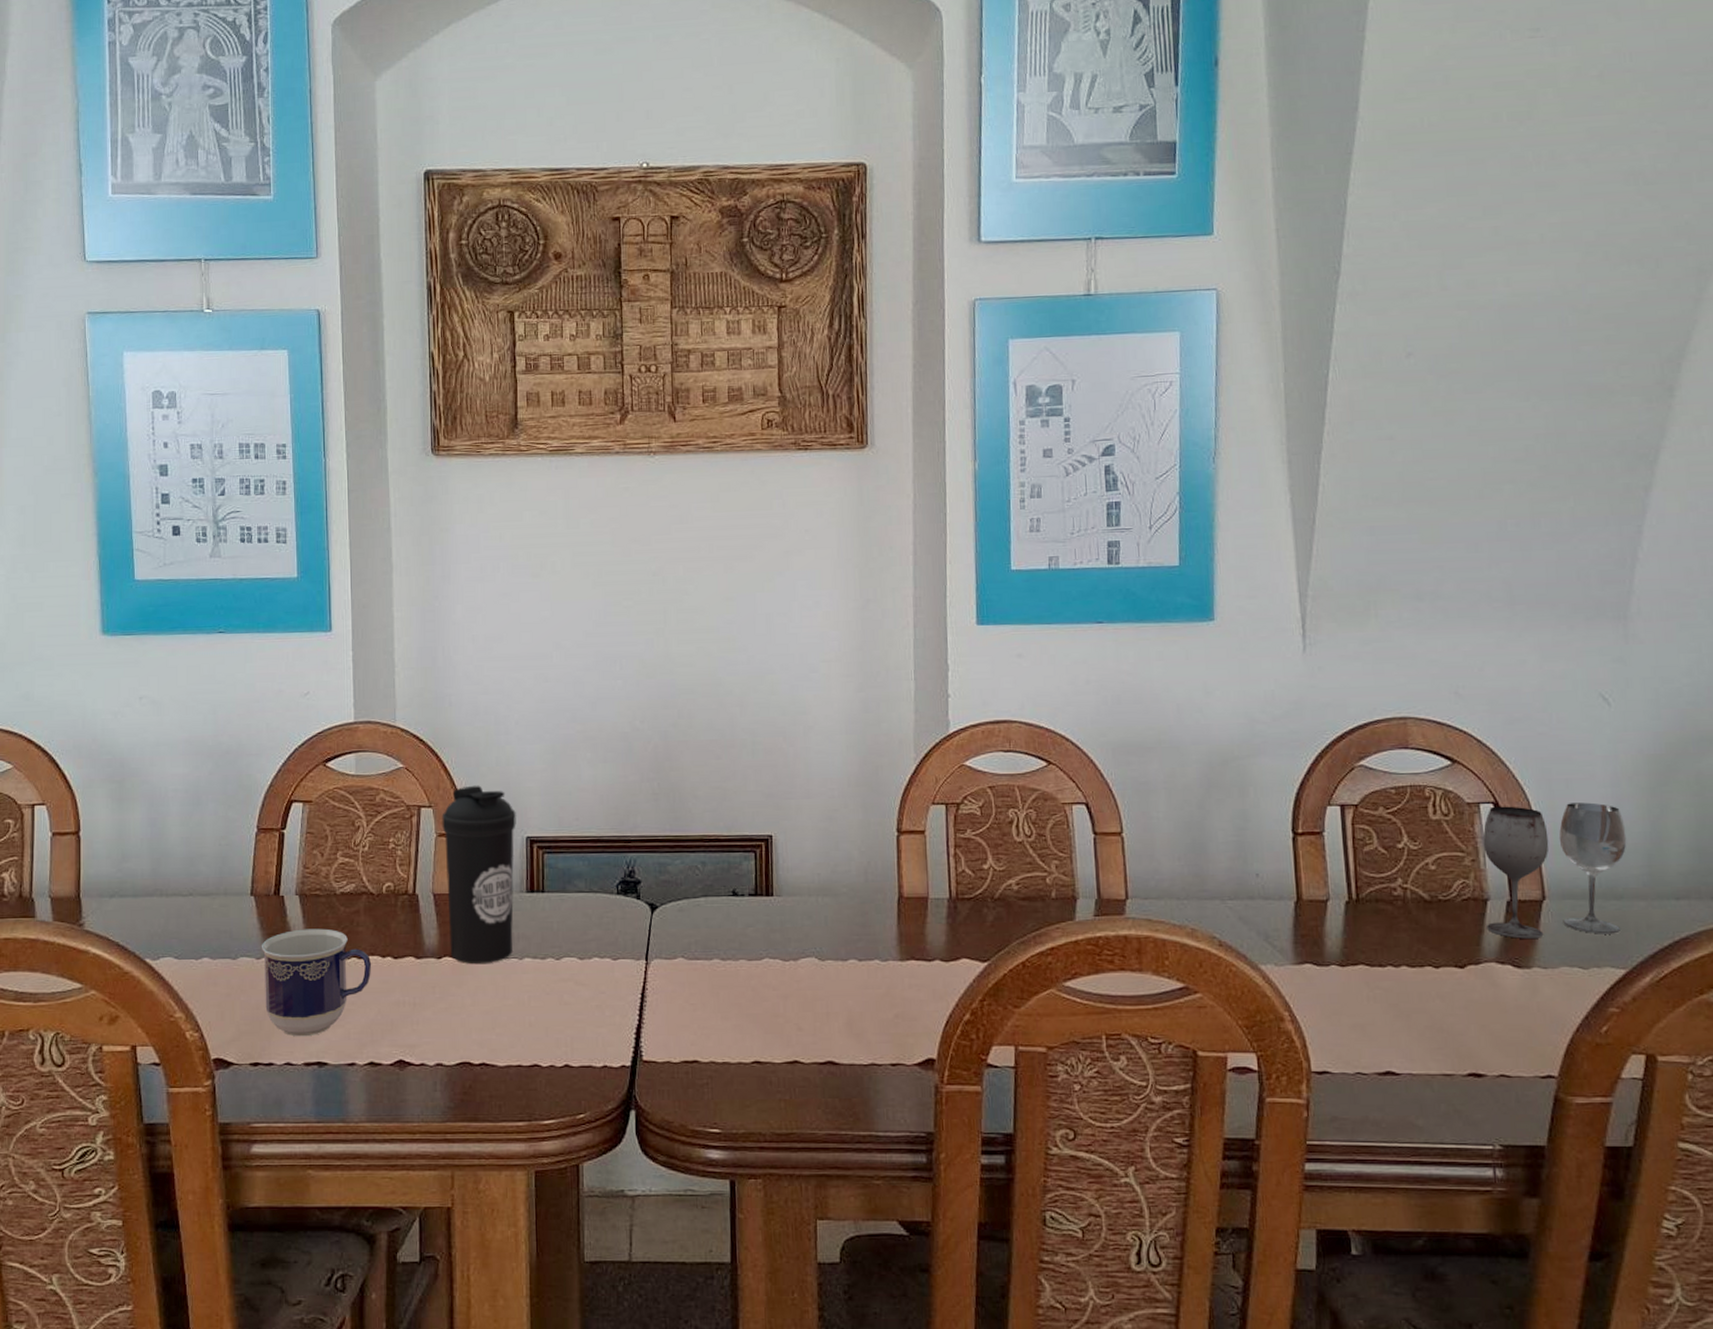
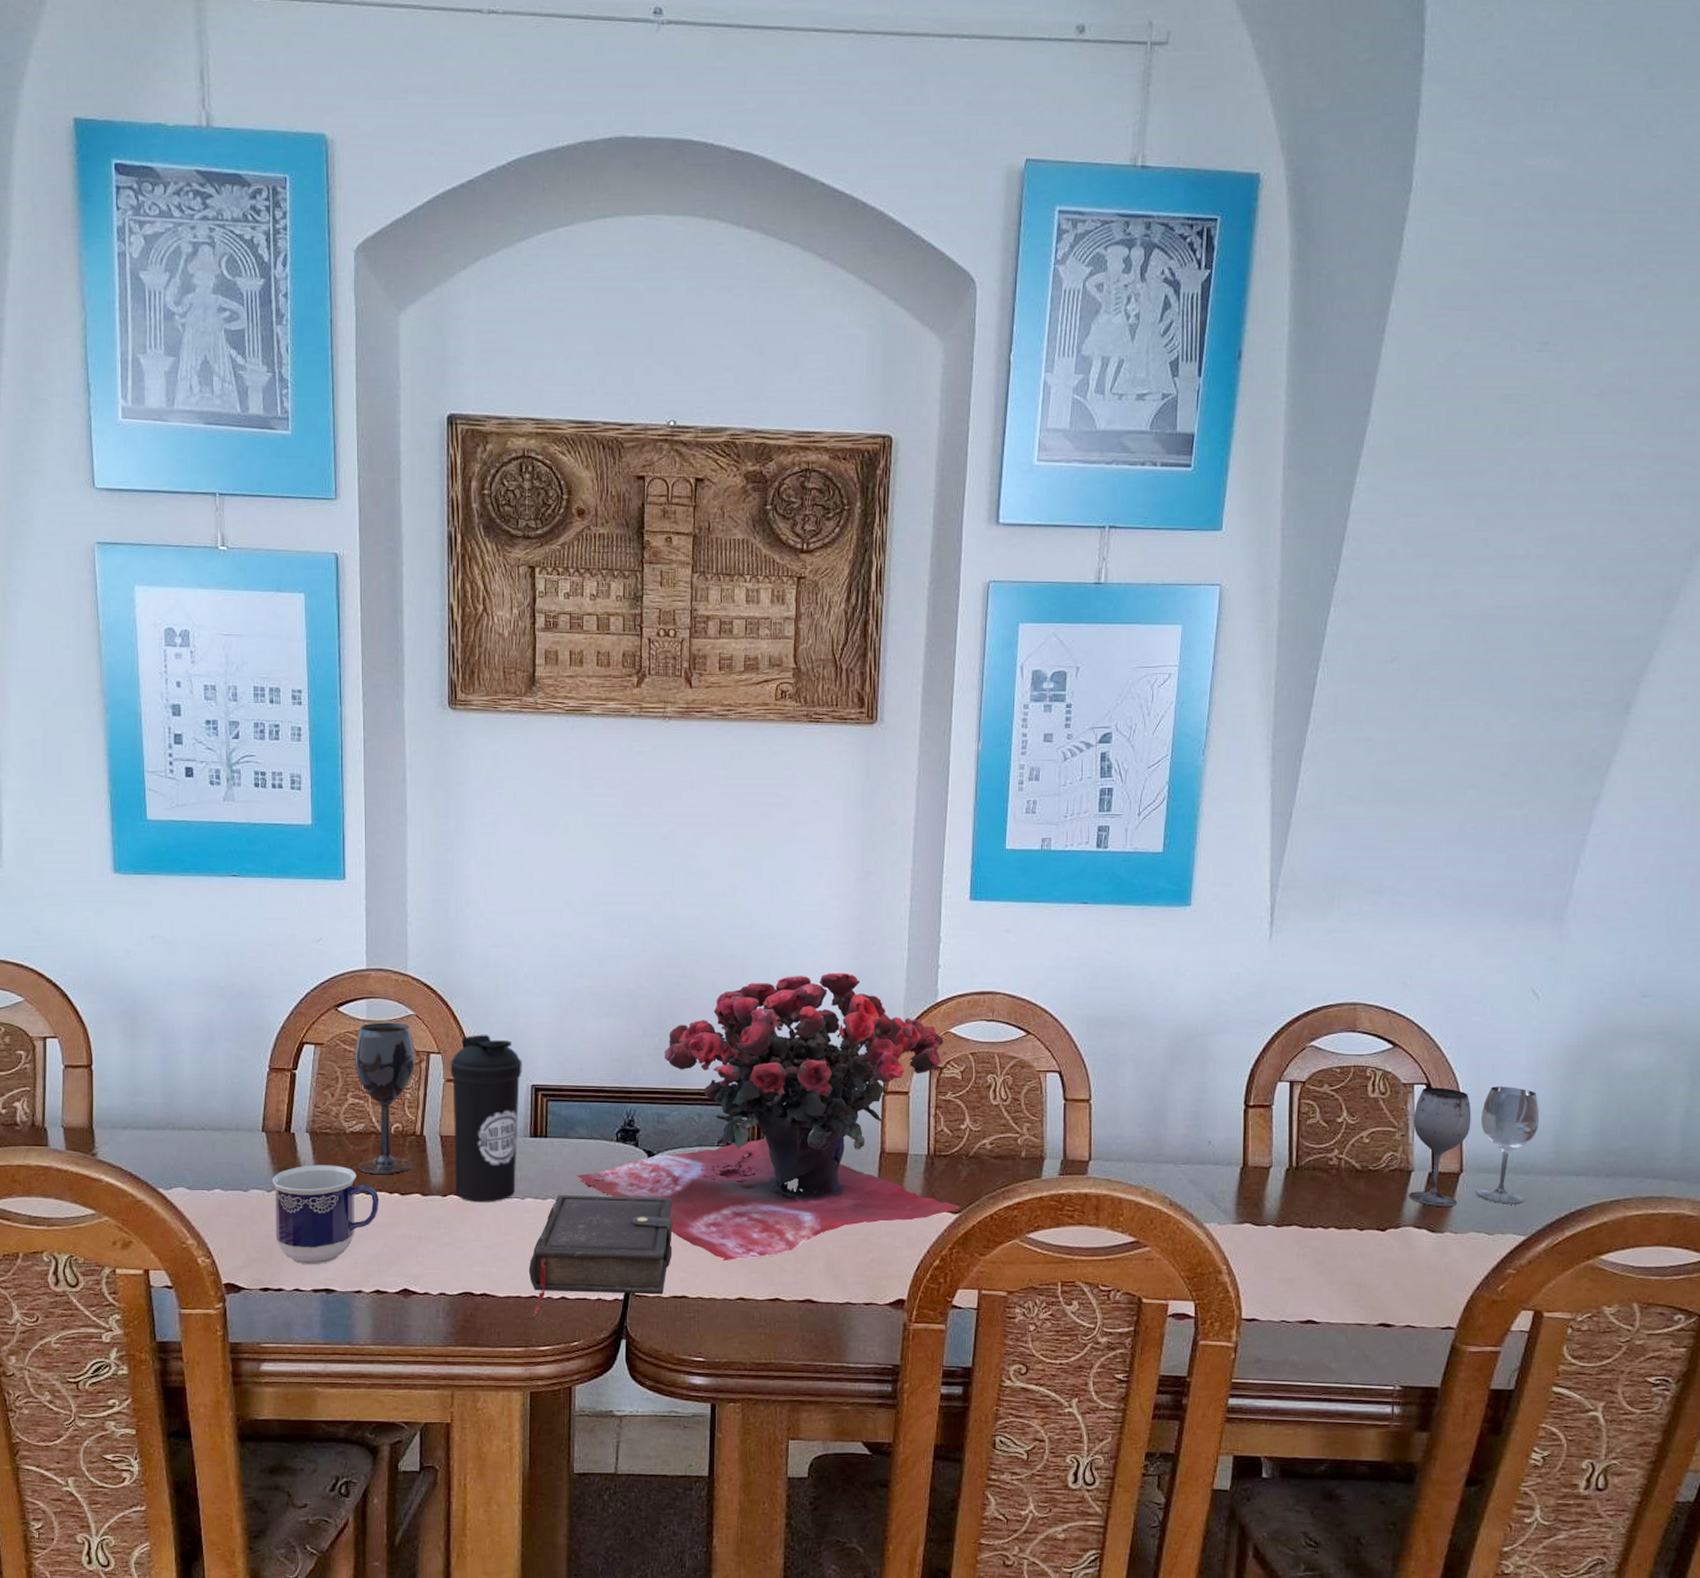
wine glass: none [344,776,406,938] -> present [355,1022,416,1175]
book: none [529,953,681,1088] -> present [528,1194,673,1317]
flower arrangement: none [576,706,989,1021] -> present [576,972,960,1261]

